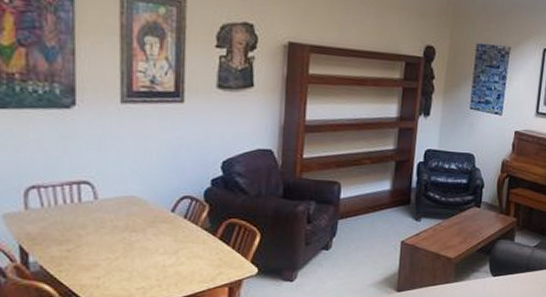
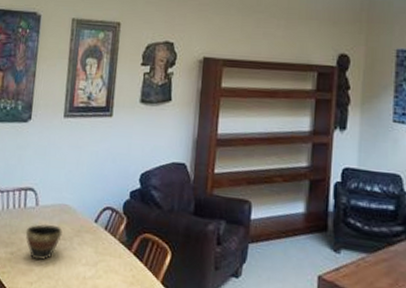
bowl: none [84,217,132,255] -> present [25,223,62,261]

